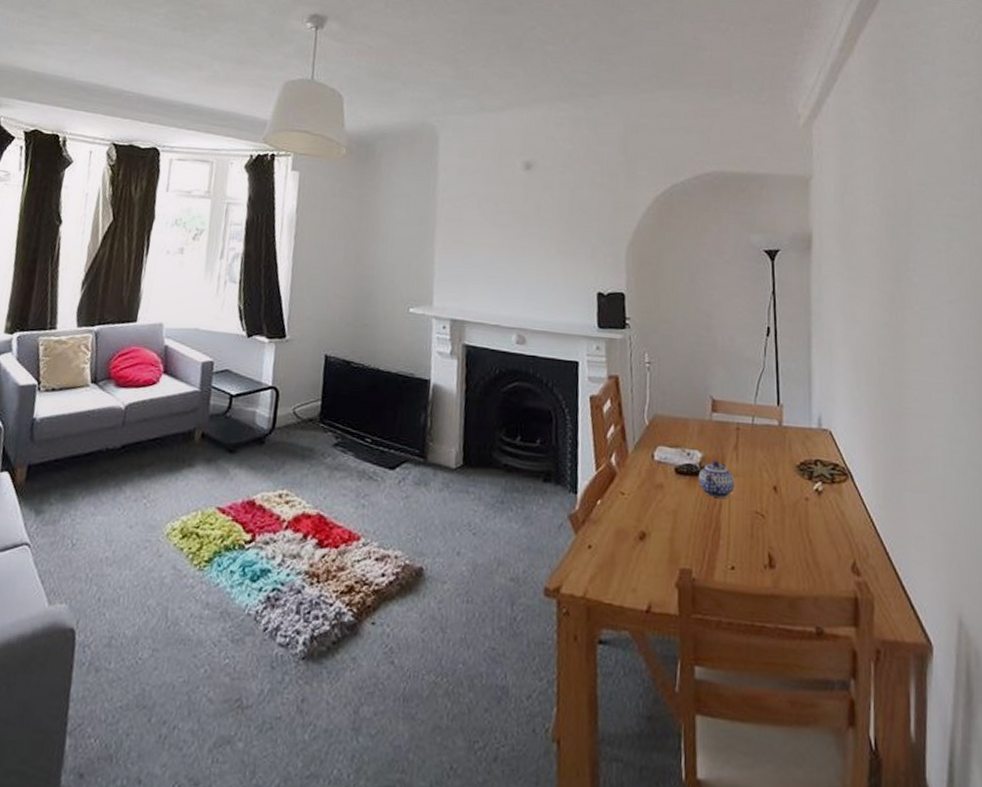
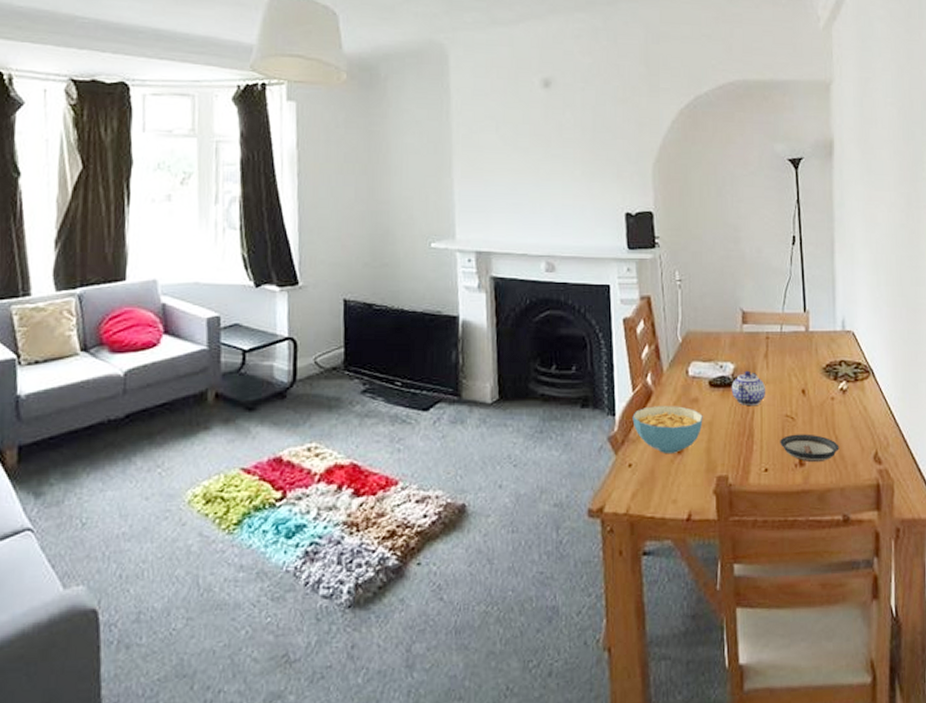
cereal bowl: none [594,487,668,539] -> present [632,406,703,453]
saucer: none [748,532,813,567] -> present [780,434,839,463]

